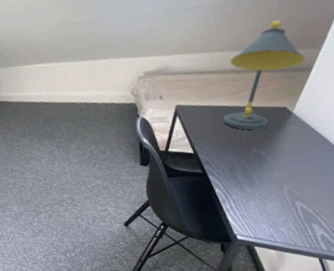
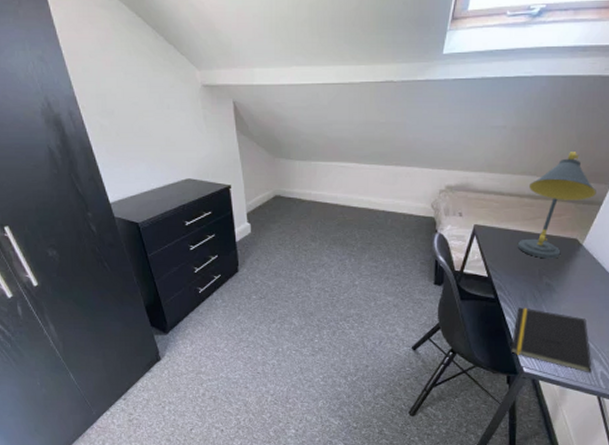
notepad: none [223,178,311,237] -> present [511,307,592,373]

